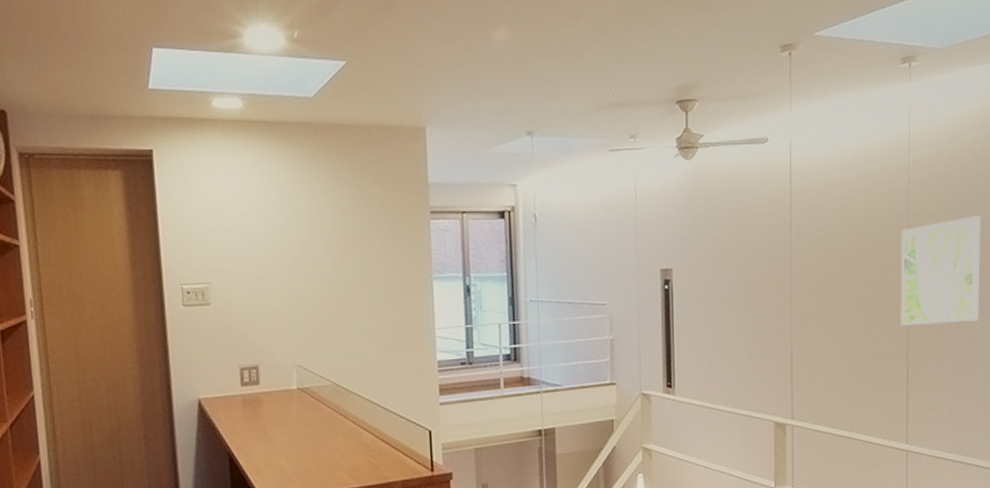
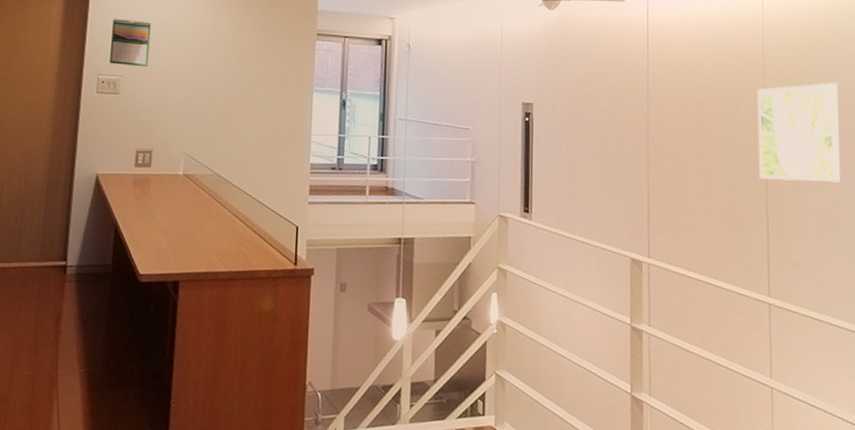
calendar: none [189,214,239,271] -> present [109,19,151,68]

